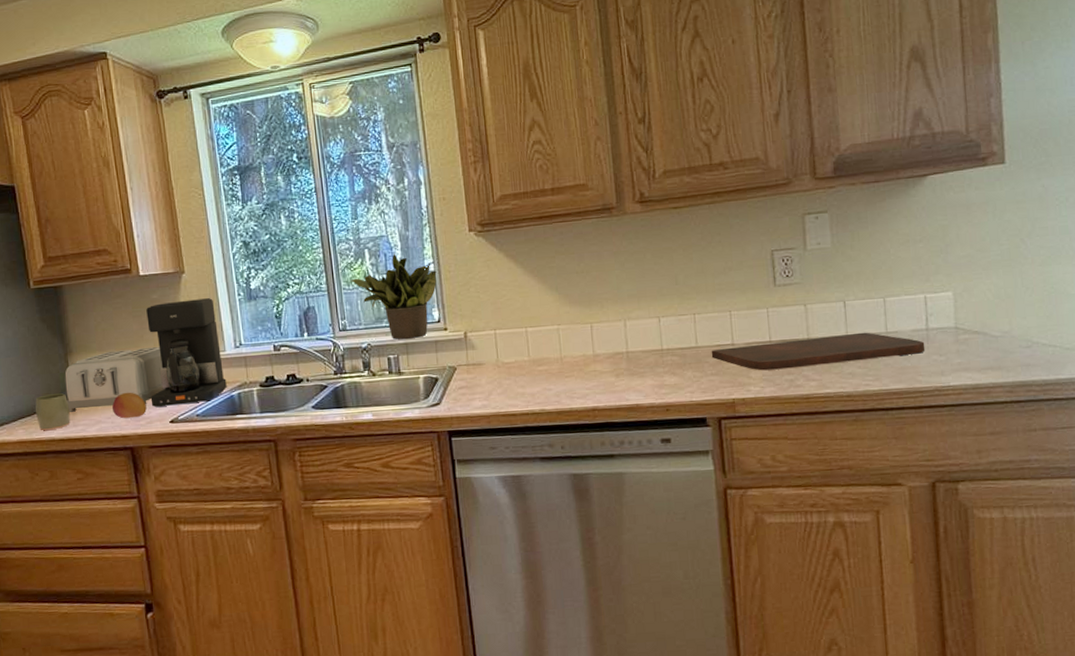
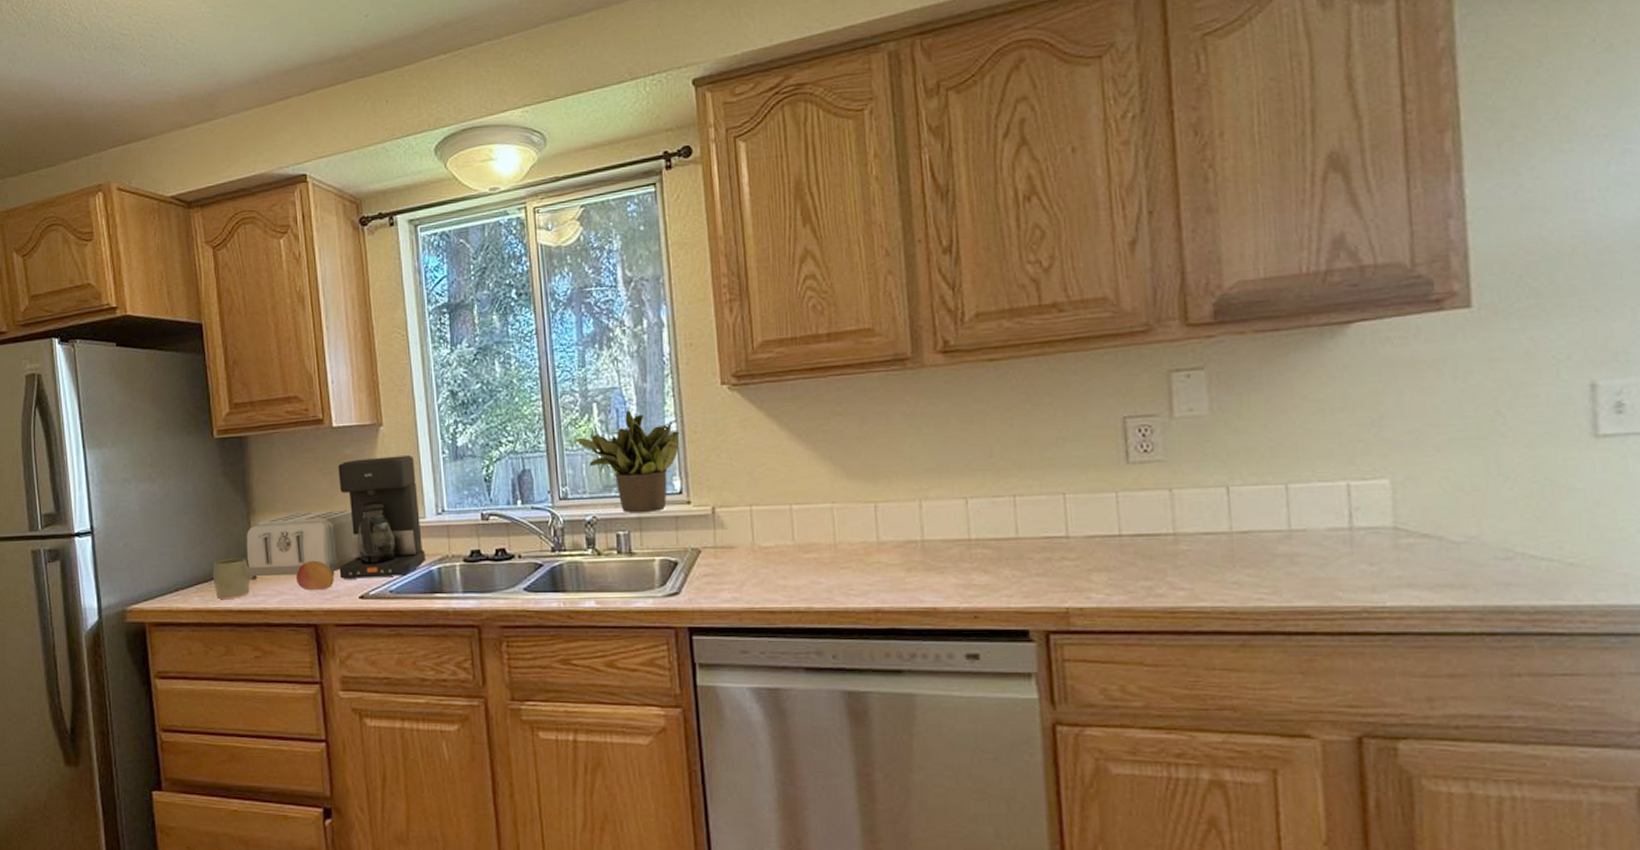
cutting board: present [711,332,926,371] -> none [1036,528,1348,573]

